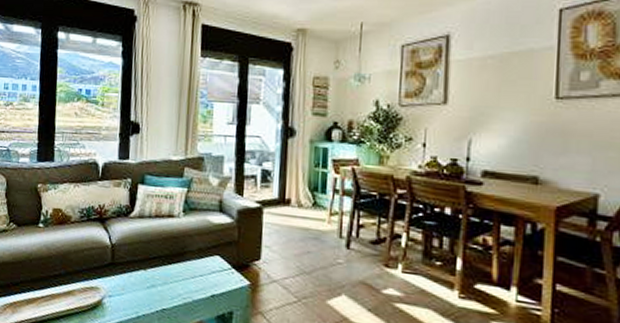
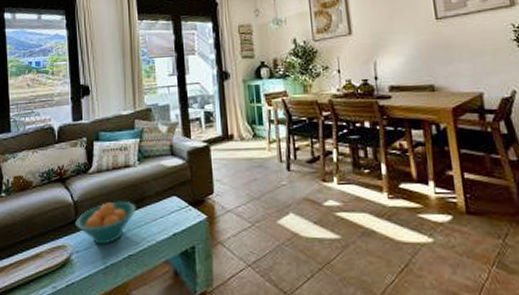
fruit bowl: none [111,250,176,294] -> present [75,201,137,245]

